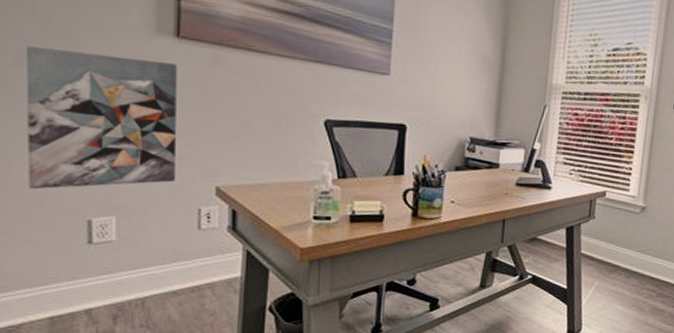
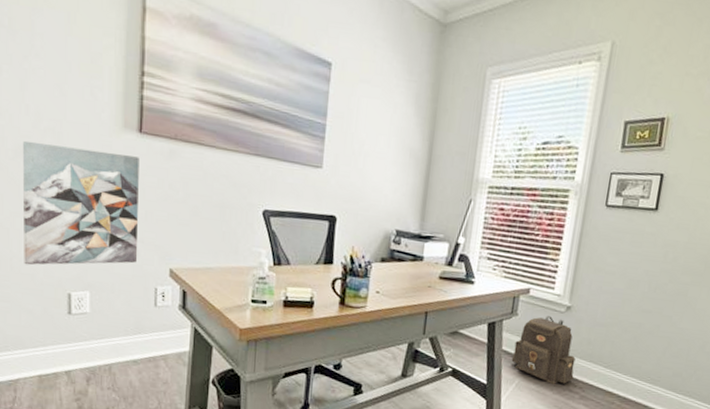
backpack: none [590,217,652,285] -> present [511,316,576,385]

